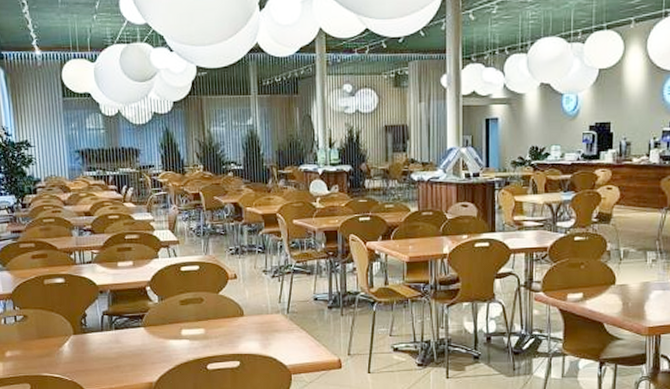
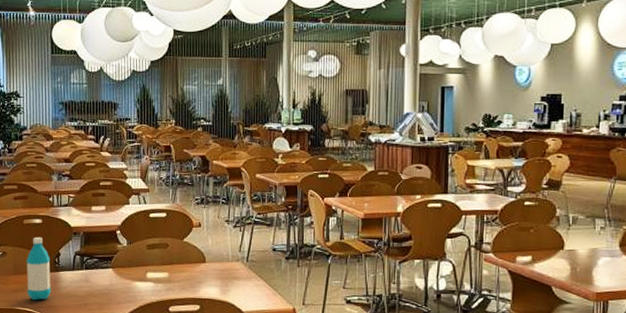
water bottle: none [50,297,79,366] -> present [27,237,51,301]

